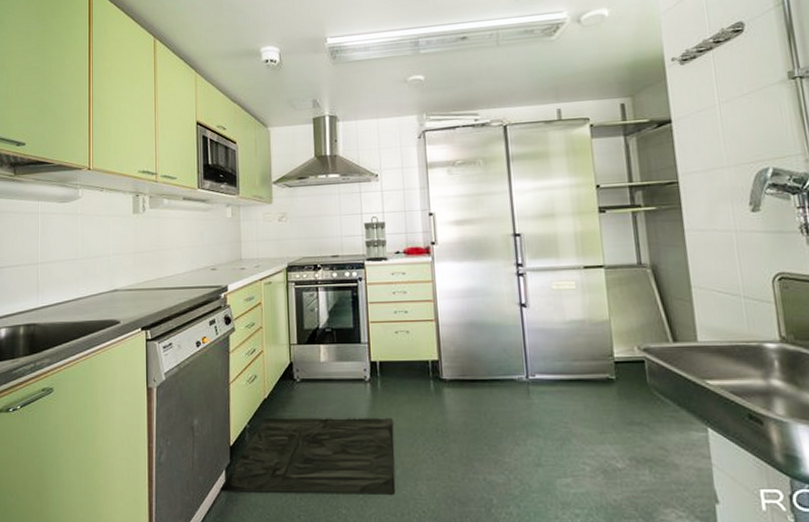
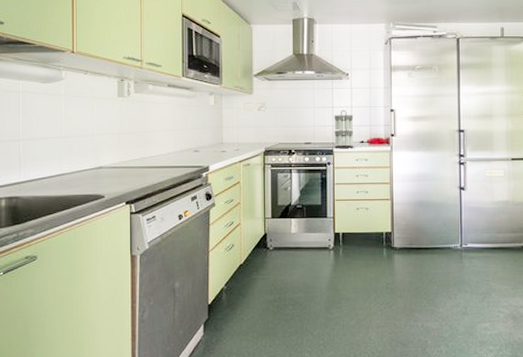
floor mat: present [220,417,396,495] -> none [198,279,351,343]

